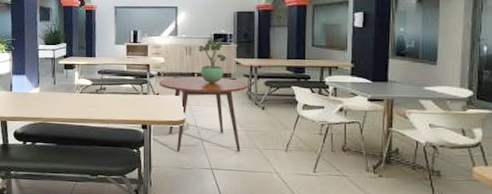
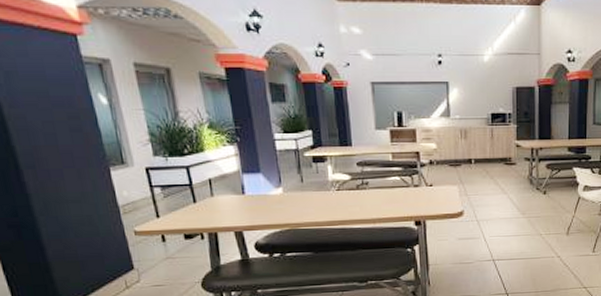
dining table: present [159,76,249,152] -> none [432,162,530,247]
potted plant: present [199,40,227,84] -> none [475,120,506,170]

